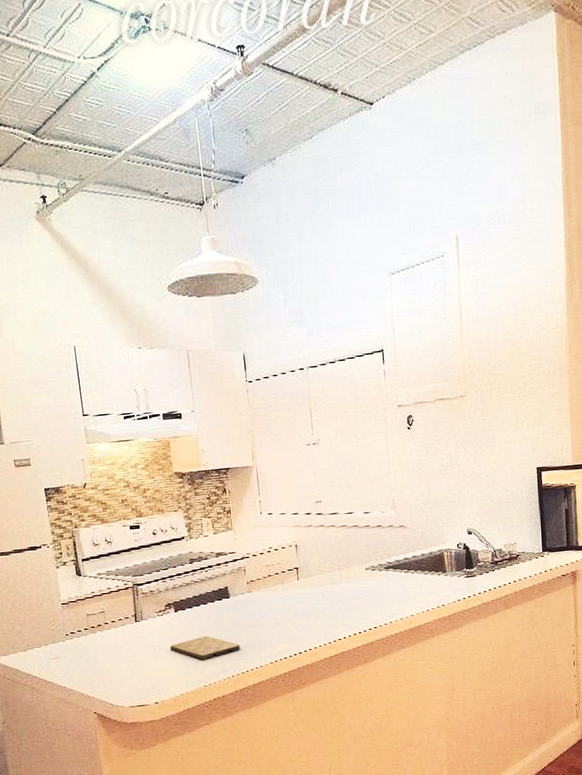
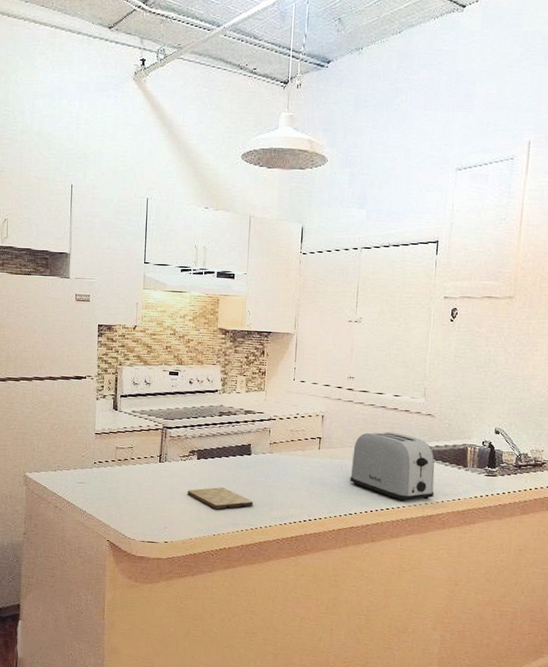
toaster: none [332,549,419,618] -> present [350,431,435,502]

